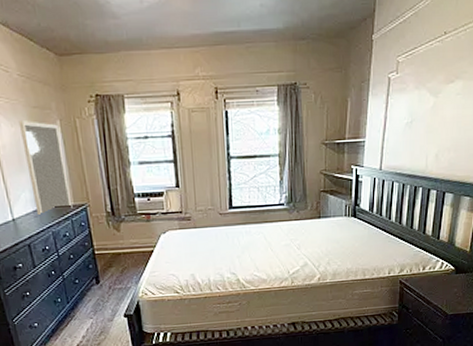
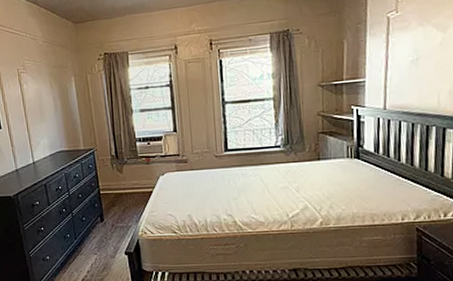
home mirror: present [18,121,73,215] -> none [41,78,82,158]

